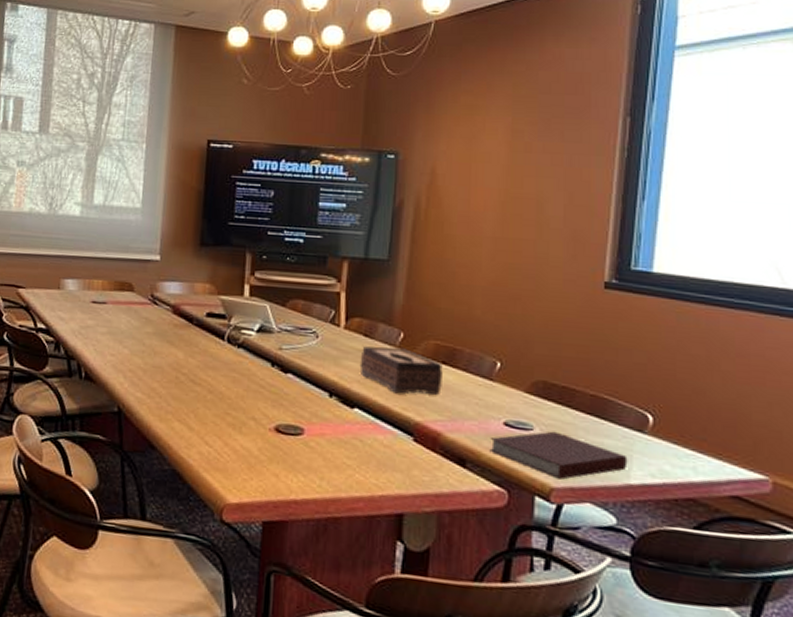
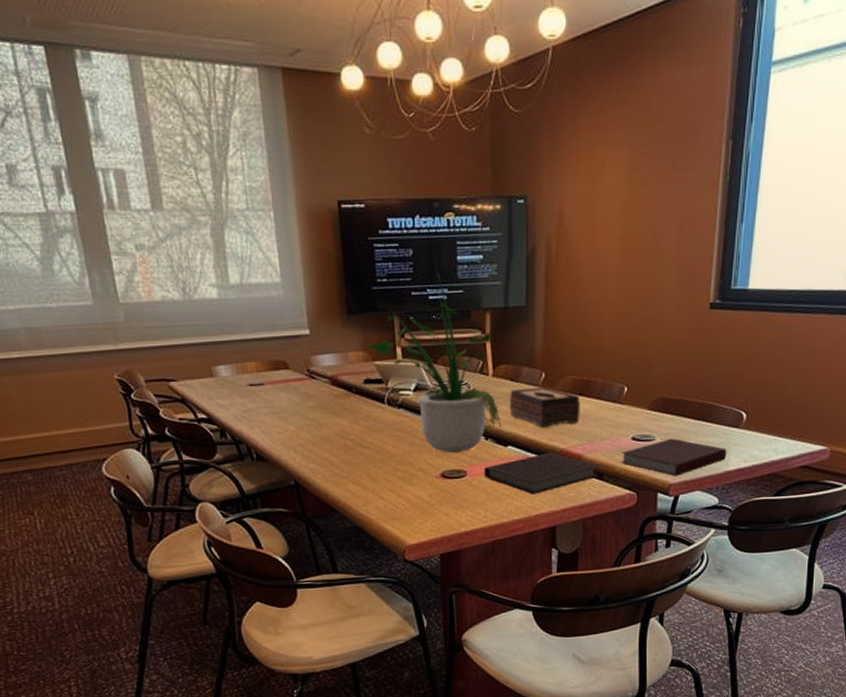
potted plant: none [214,207,351,407] -> present [366,263,501,454]
notebook: none [324,423,462,470] -> present [484,452,600,494]

